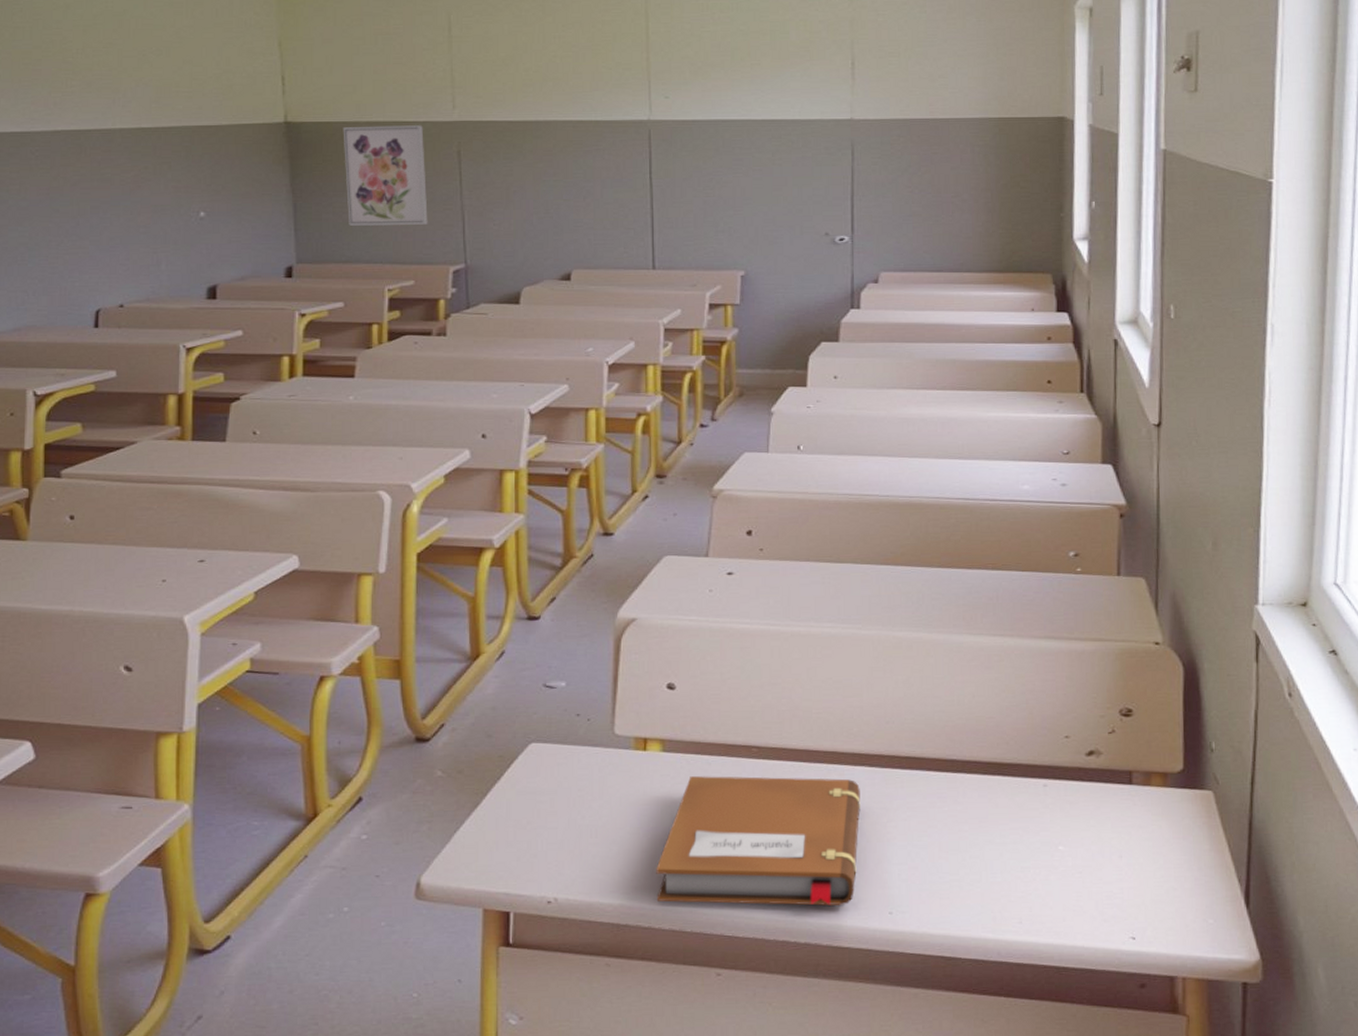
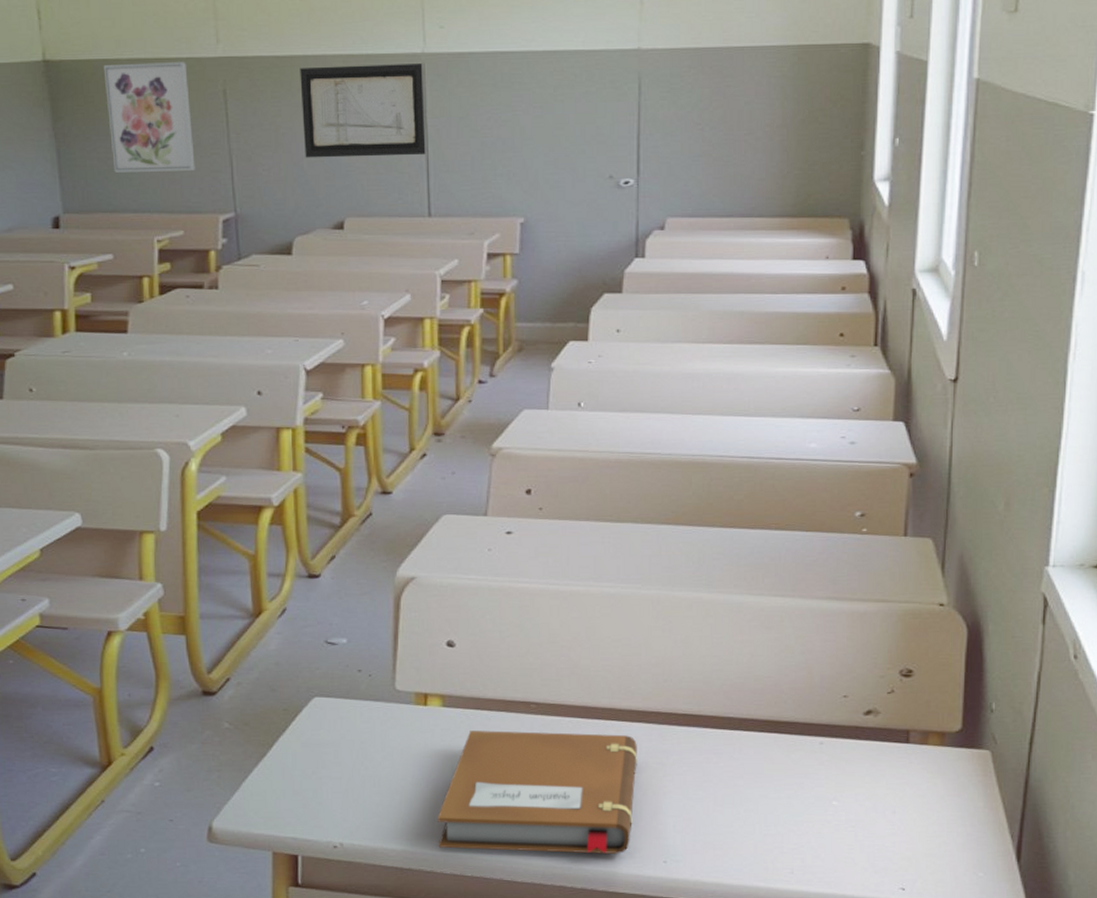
wall art: none [531,129,651,214] -> present [300,63,426,158]

